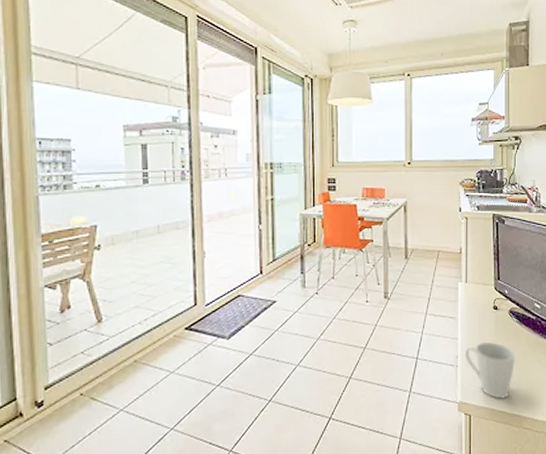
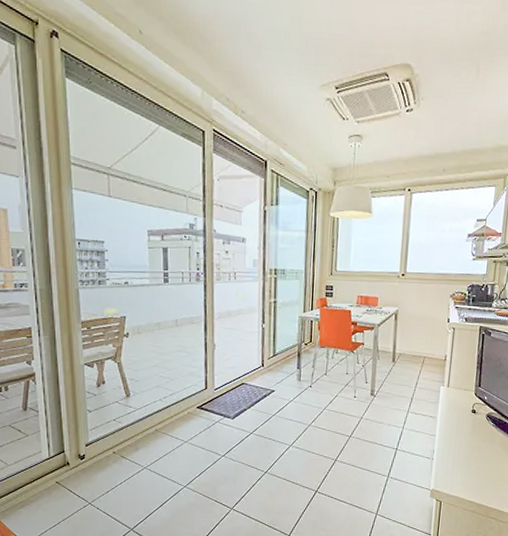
mug: present [465,341,516,399] -> none [441,440,489,491]

